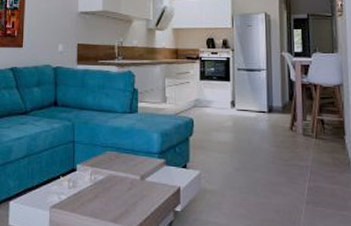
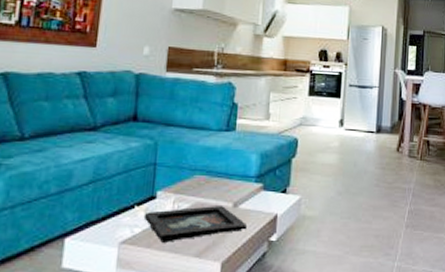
decorative tray: none [69,178,155,209] -> present [145,206,248,243]

